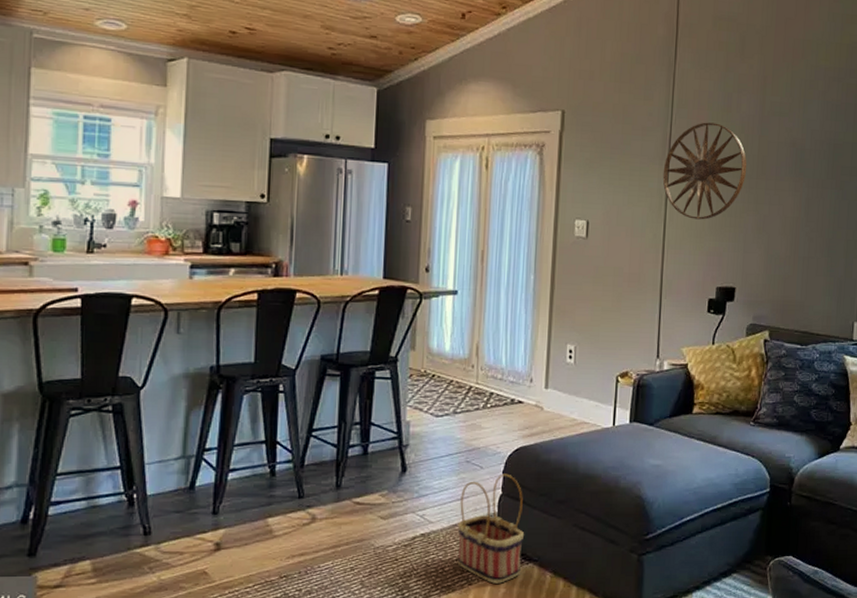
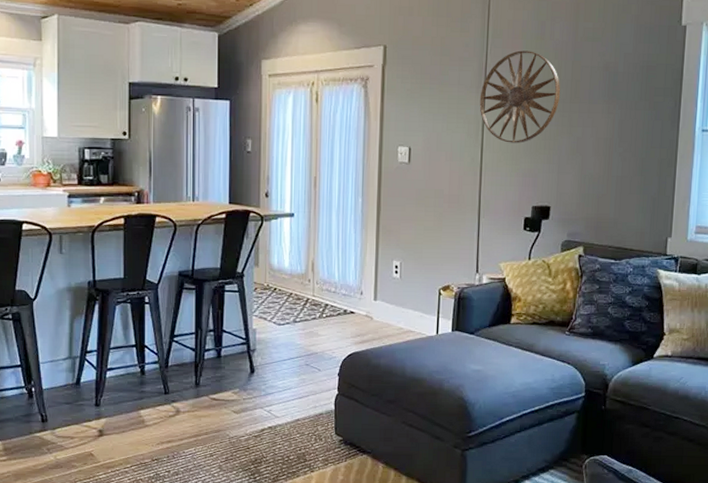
basket: present [457,473,524,584] -> none [300,375,358,472]

